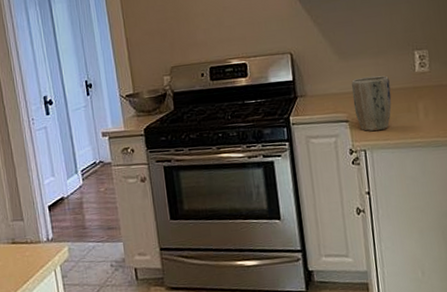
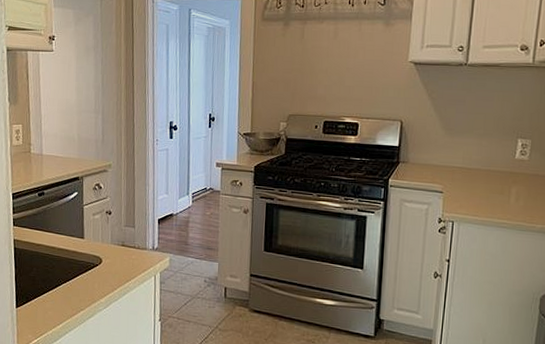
plant pot: present [351,75,392,132] -> none [450,154,489,207]

